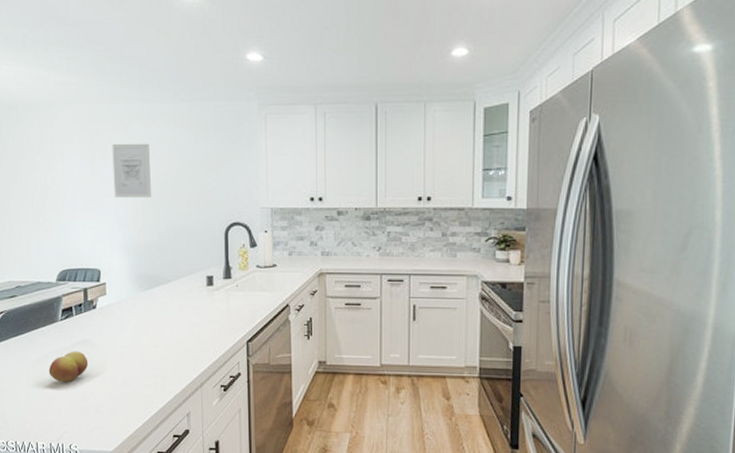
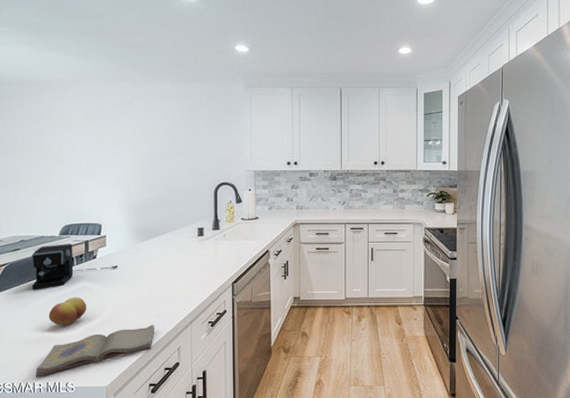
coffee maker: none [28,291,120,341] -> present [31,244,119,289]
diary: none [38,385,162,437] -> present [36,324,155,378]
wall art: present [112,143,151,198] -> none [116,116,150,162]

